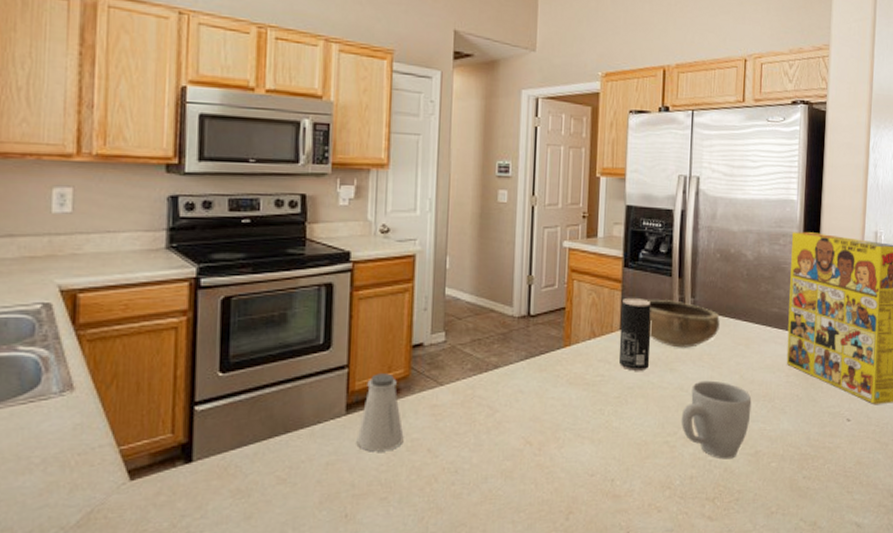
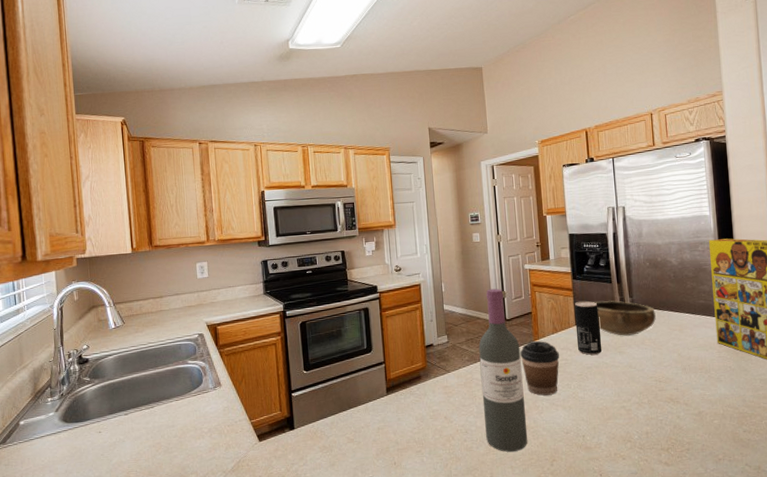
saltshaker: present [356,373,404,452] -> none [396,366,427,420]
wine bottle: none [483,271,544,501] -> present [478,288,528,452]
coffee cup: none [542,348,596,423] -> present [519,341,560,396]
mug: present [681,380,752,459] -> none [632,359,691,419]

